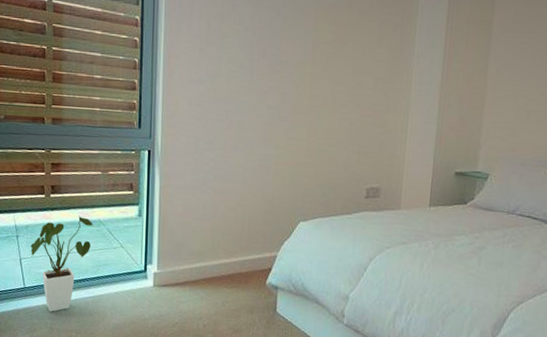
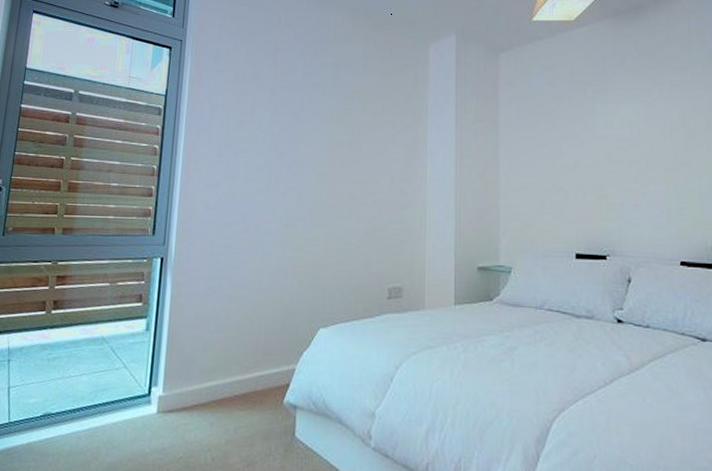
house plant: present [30,215,93,312] -> none [22,333,95,452]

